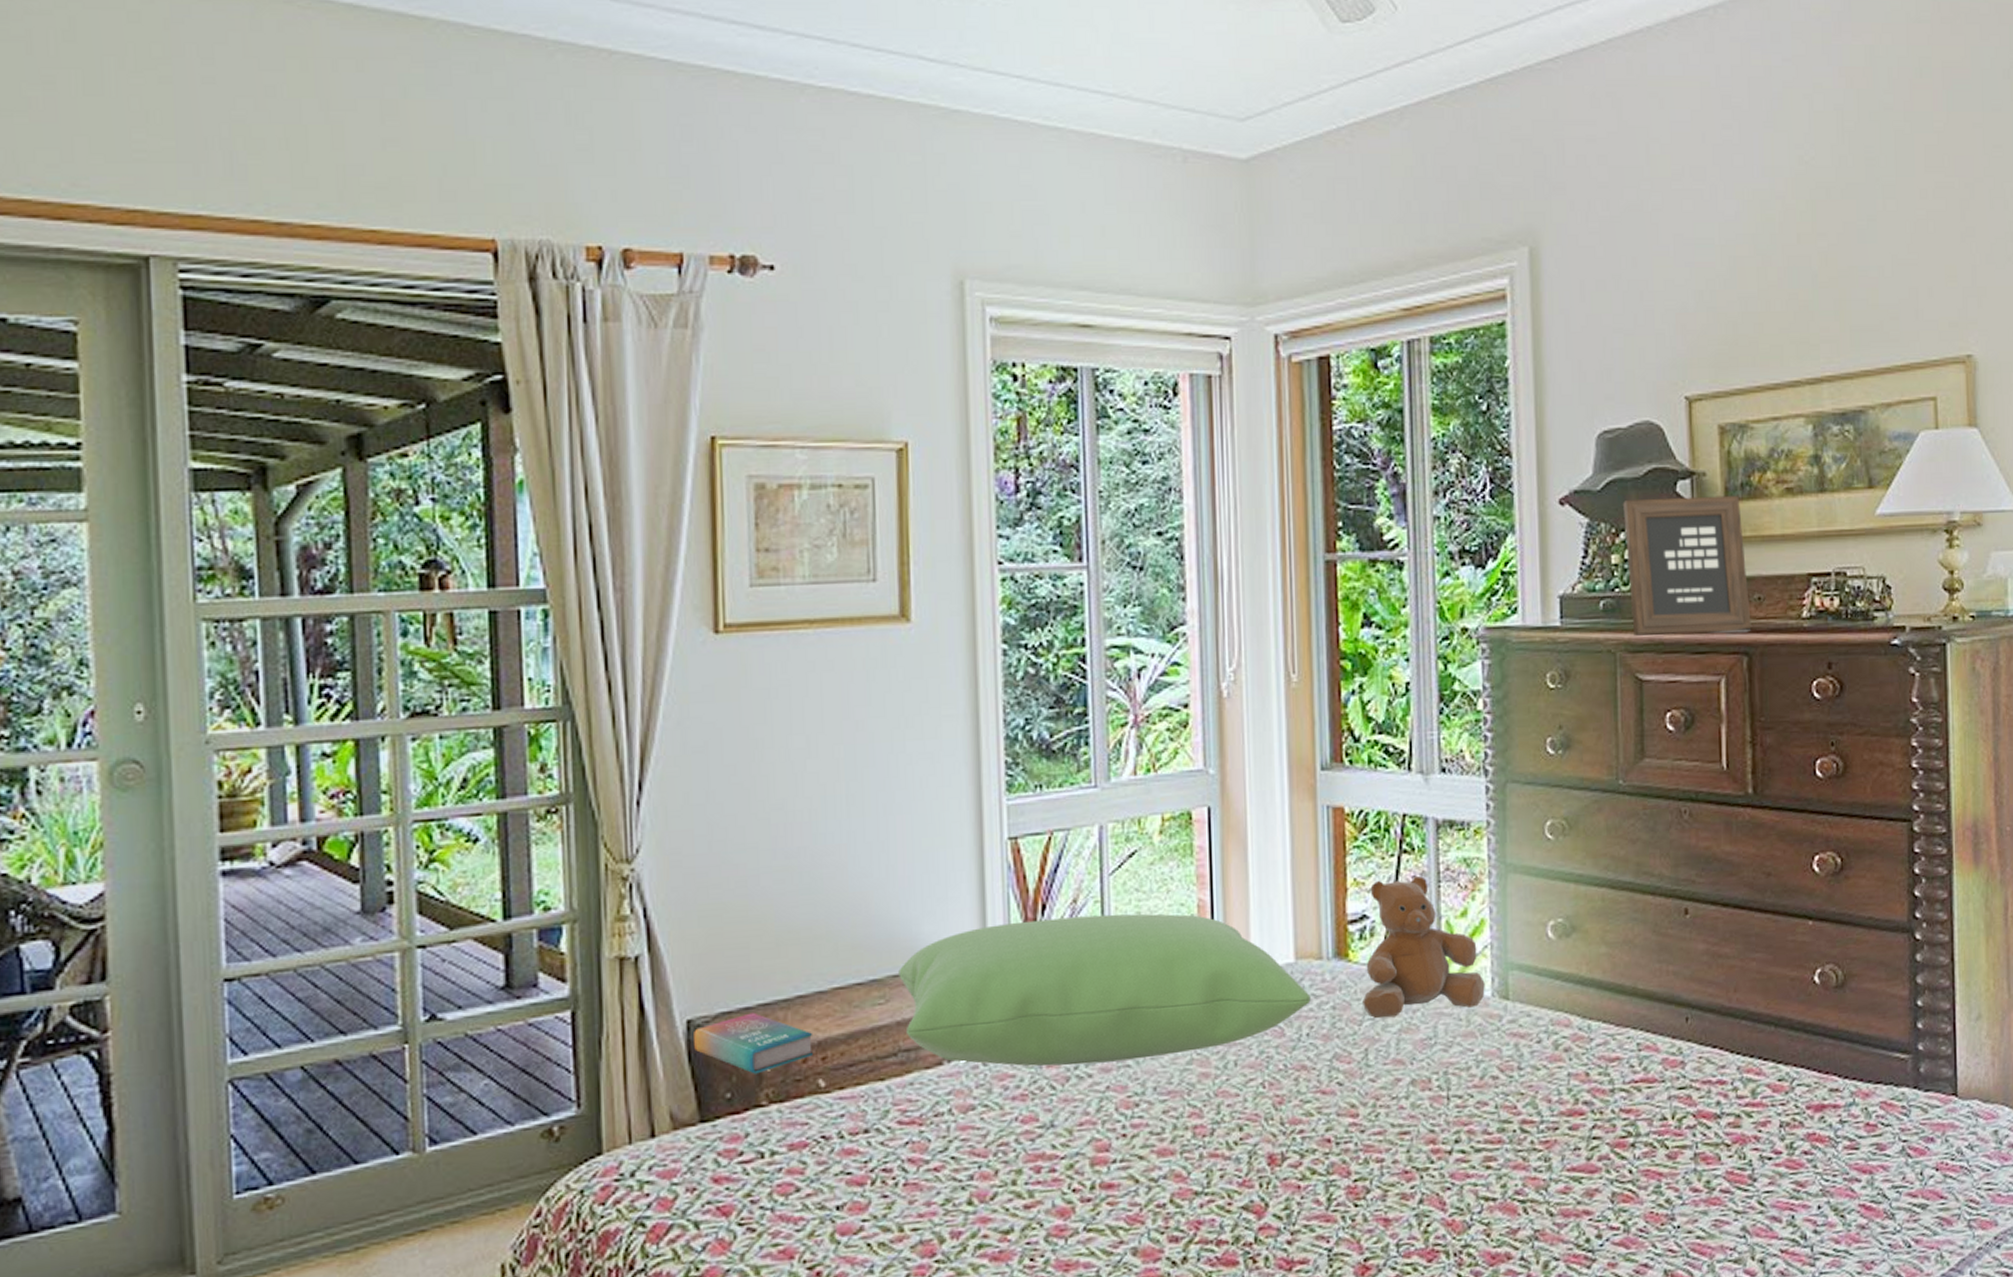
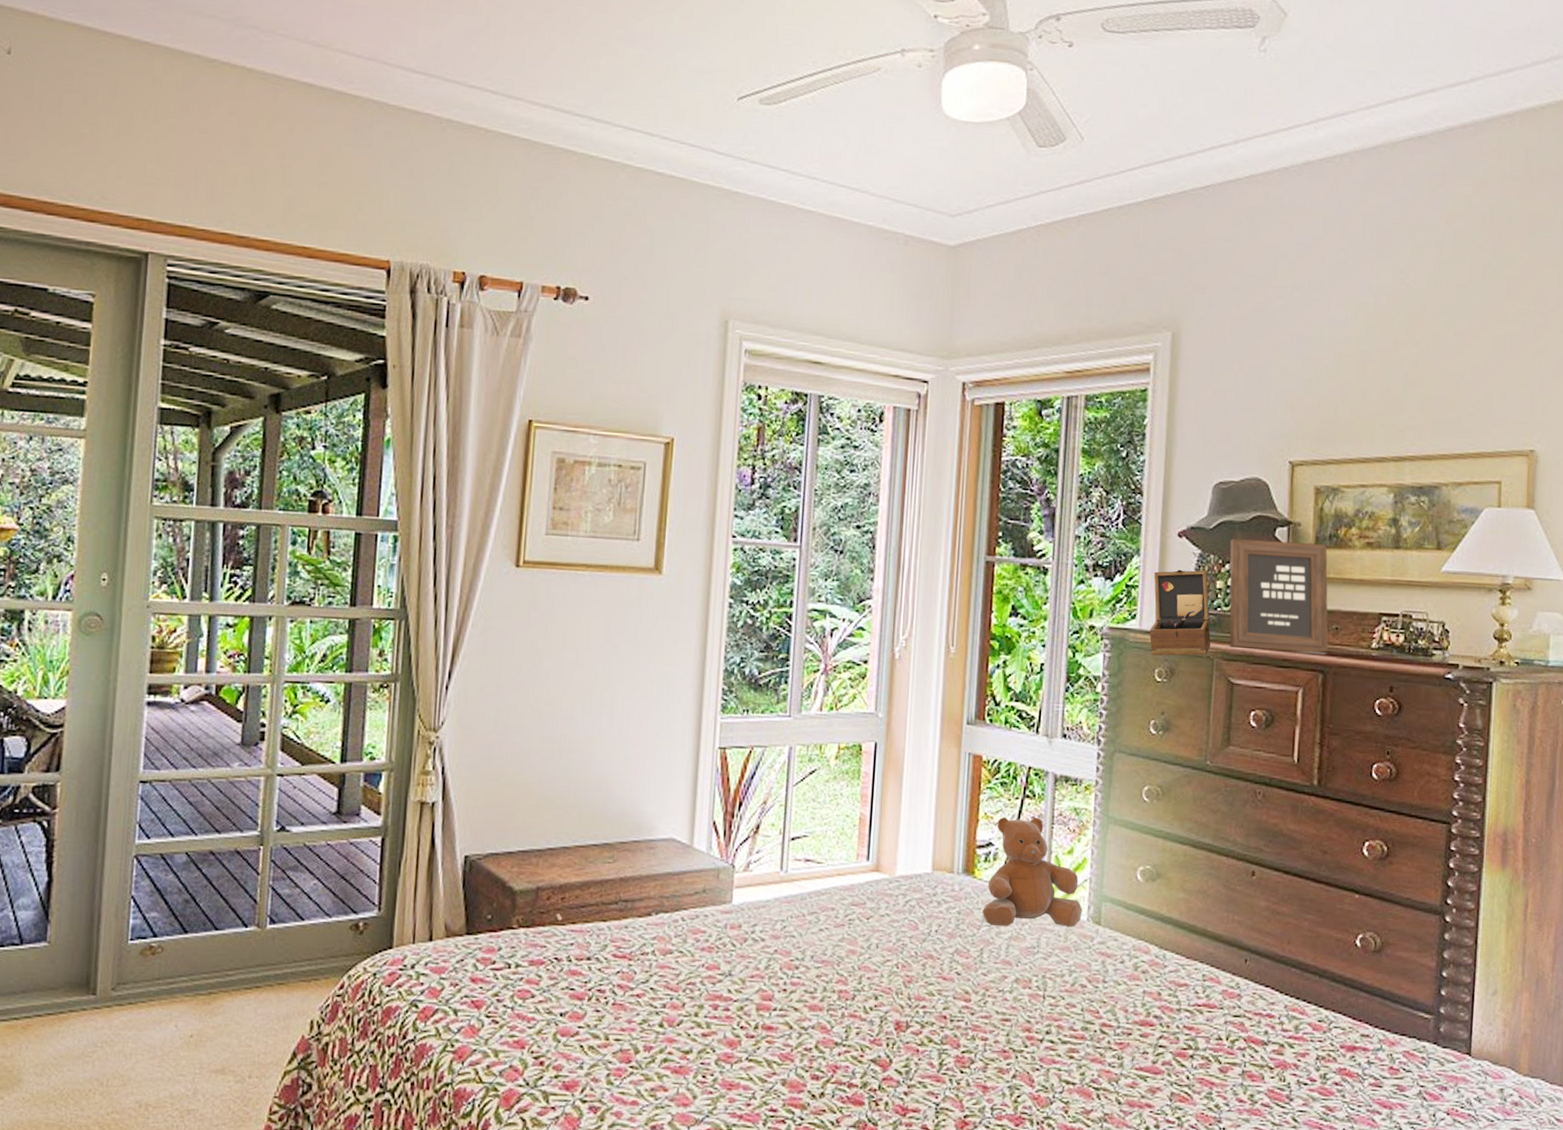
book: present [694,1012,813,1074] -> none [468,856,556,903]
cushion: present [898,913,1311,1067] -> none [625,813,942,932]
wooden box: none [1534,543,1611,658] -> present [1149,569,1211,656]

